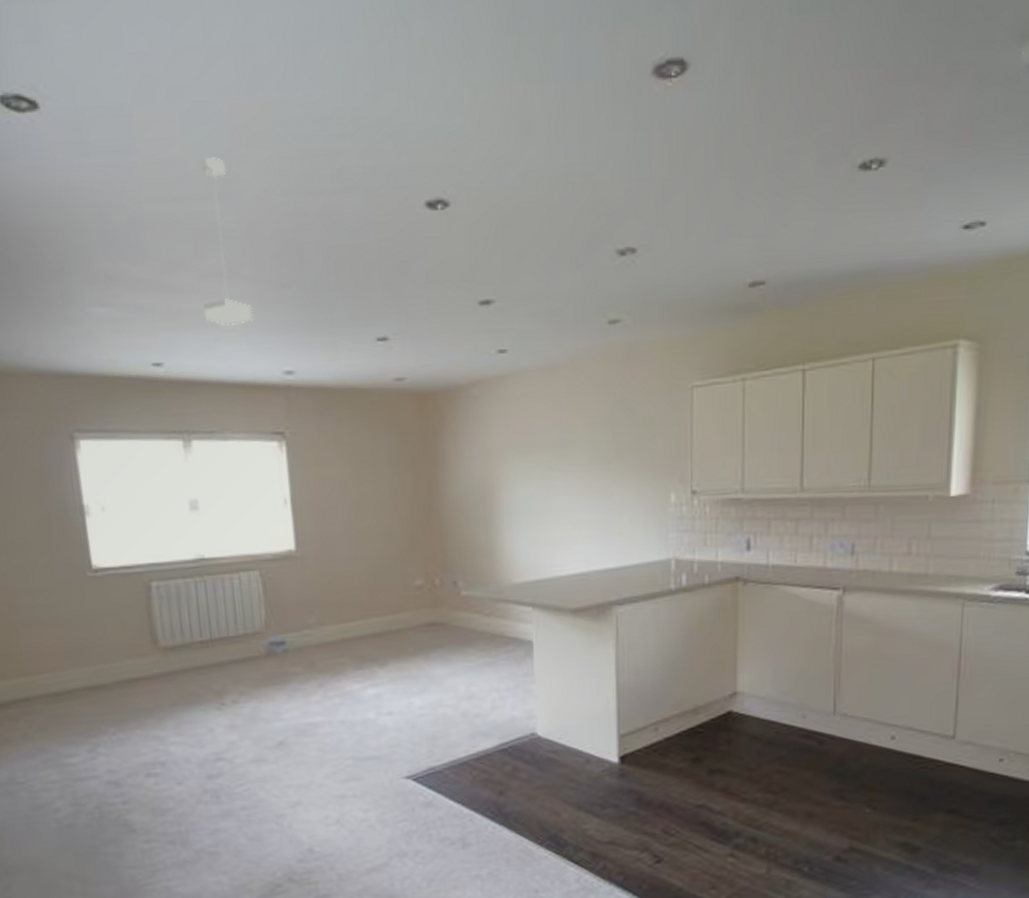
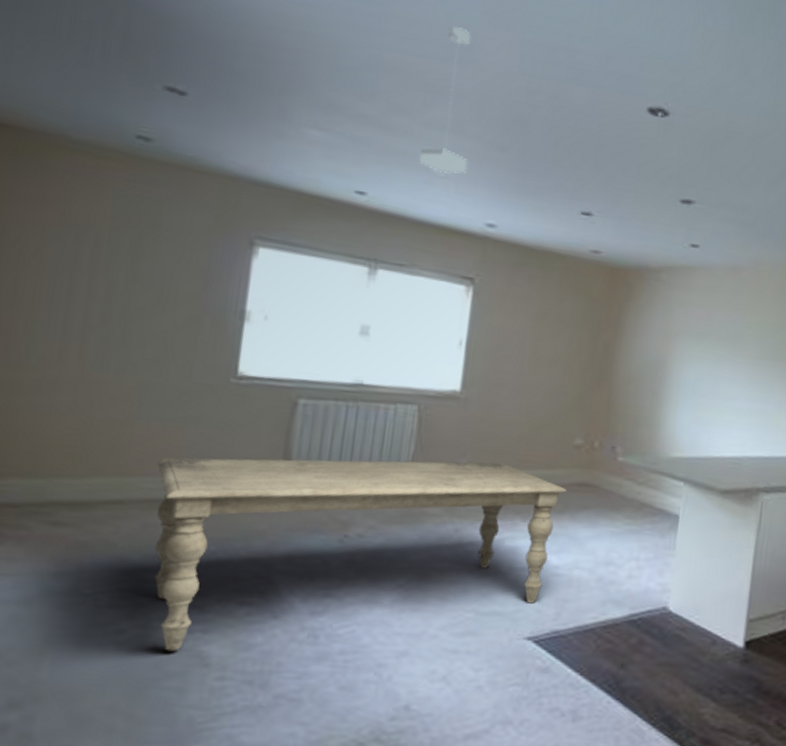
dining table: none [46,615,416,823] -> present [154,458,566,651]

